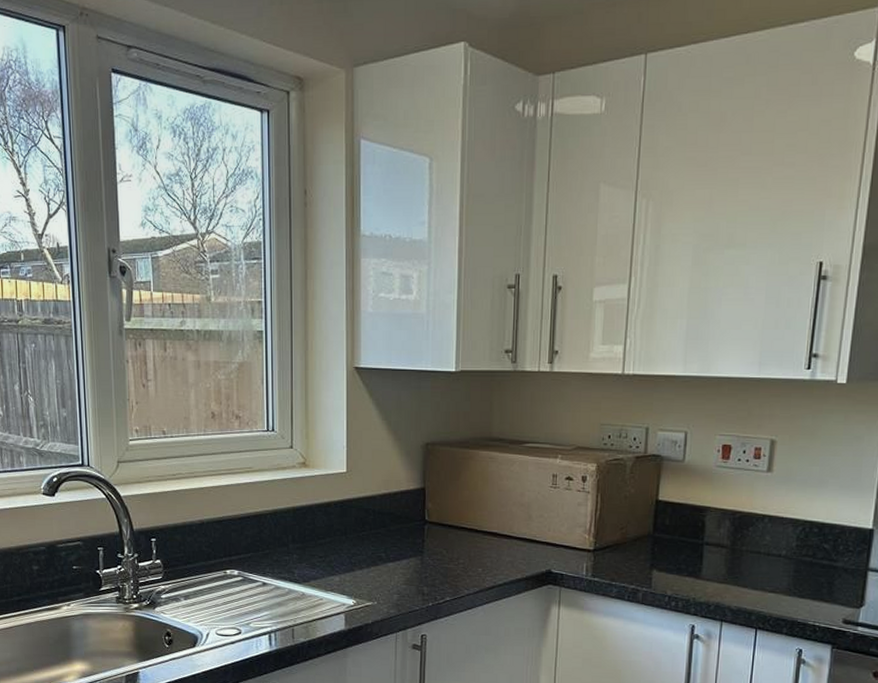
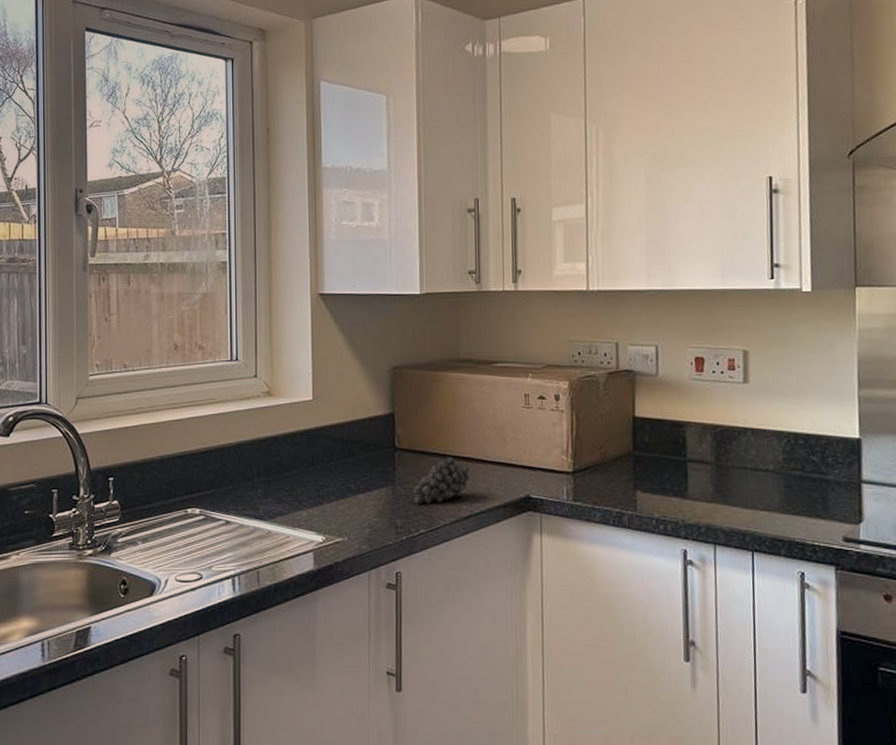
fruit: none [440,531,496,574] -> present [413,457,470,504]

